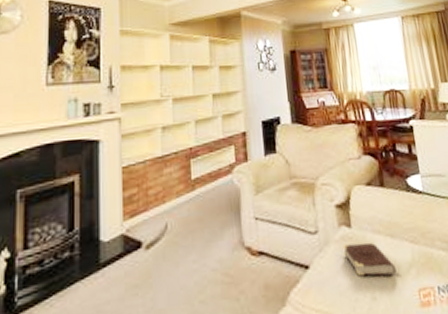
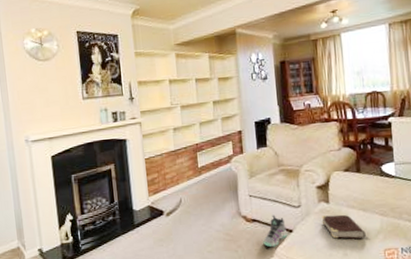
sneaker: none [272,245,302,292] -> present [263,215,287,248]

